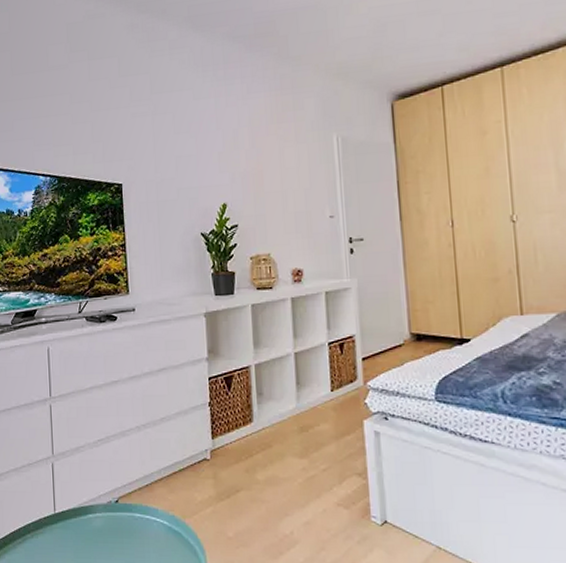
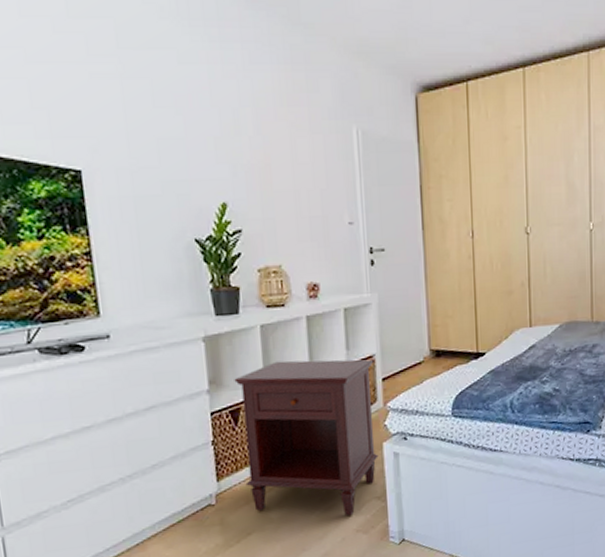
nightstand: none [228,336,359,489] -> present [234,359,379,516]

